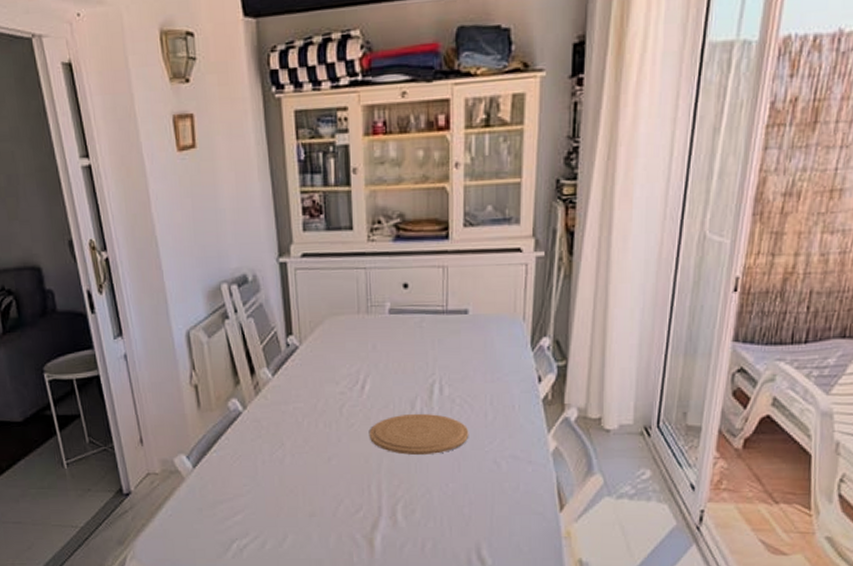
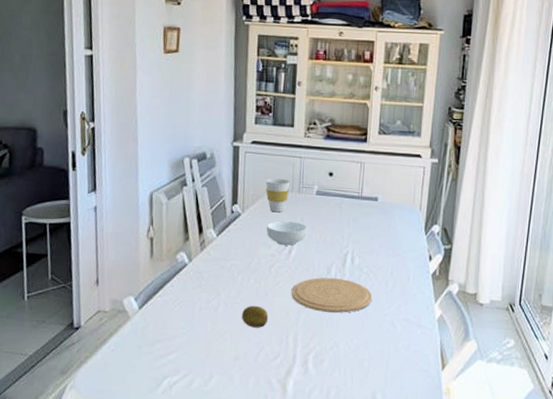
fruit: none [312,453,345,479] -> present [241,305,269,328]
cup: none [324,297,356,341] -> present [265,178,291,213]
cereal bowl: none [331,350,382,380] -> present [266,221,307,246]

